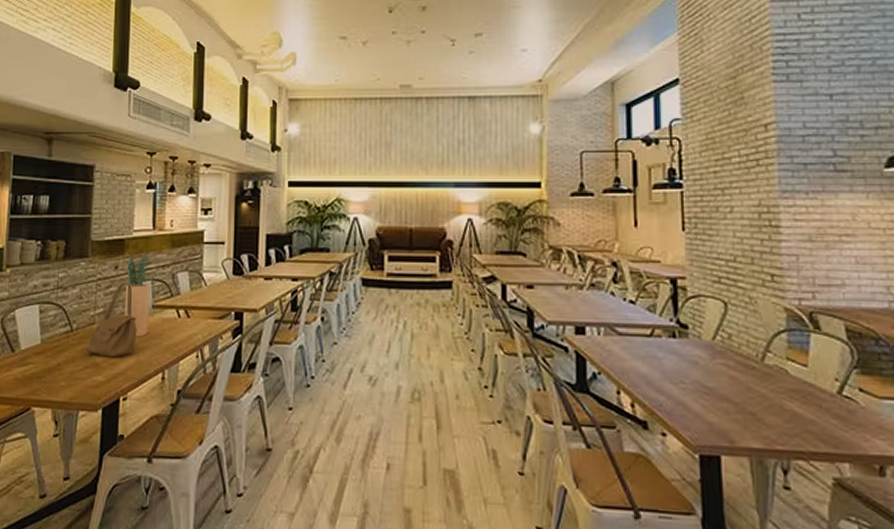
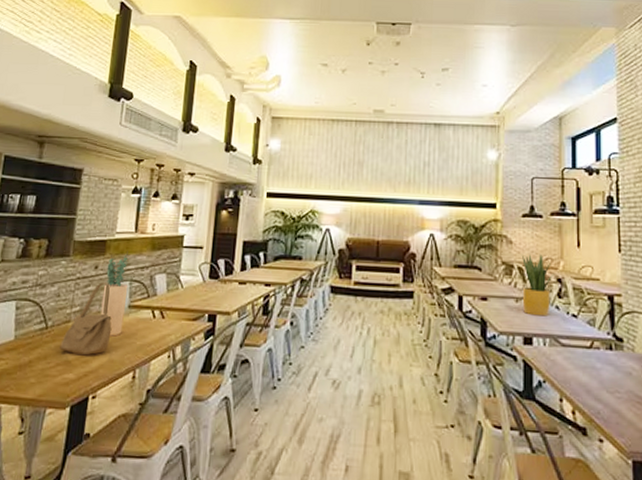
planter: none [572,235,609,304] -> present [522,253,555,317]

